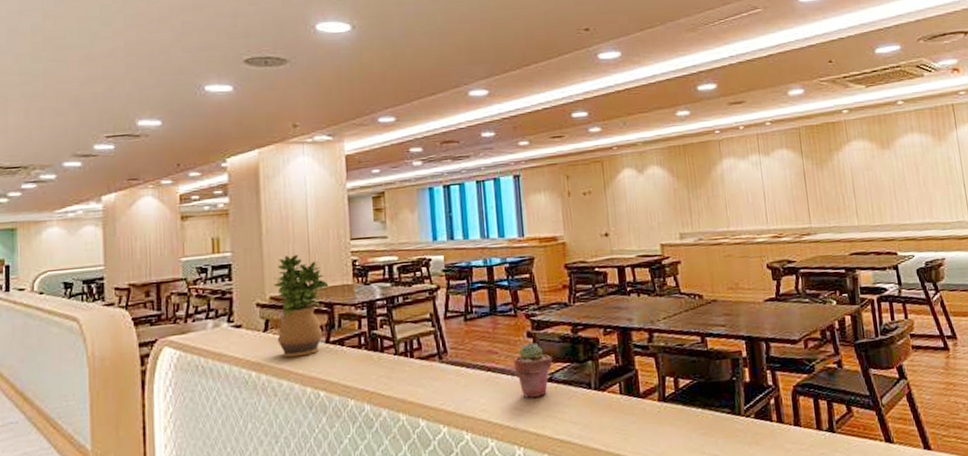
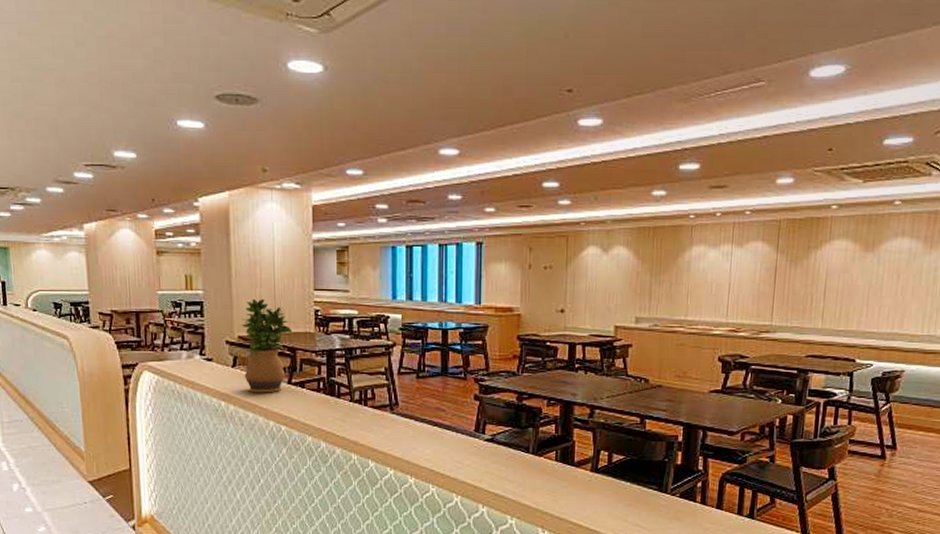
potted succulent: present [513,342,553,398] -> none [459,404,496,454]

